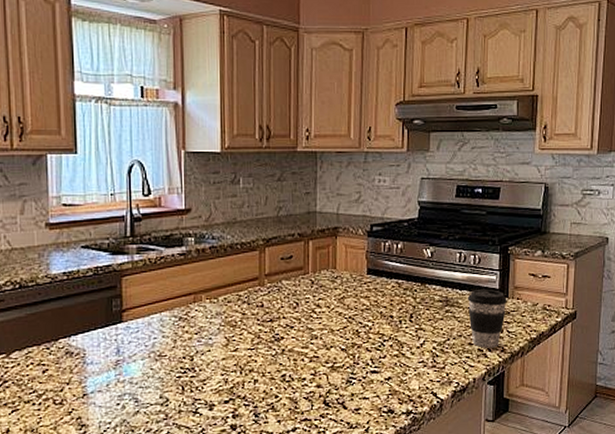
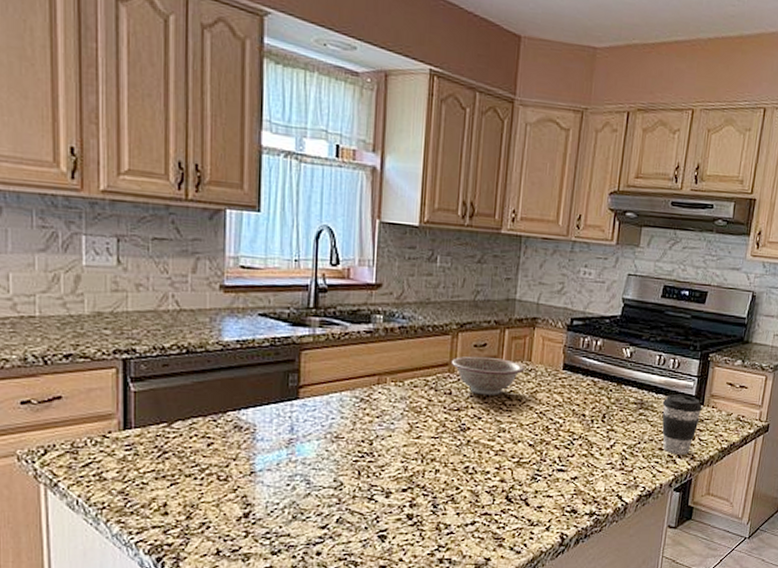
decorative bowl: none [260,268,331,305] -> present [451,356,525,395]

